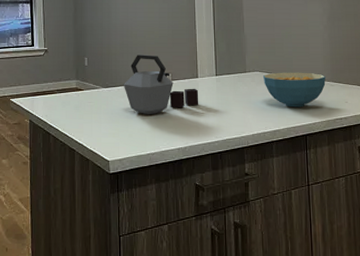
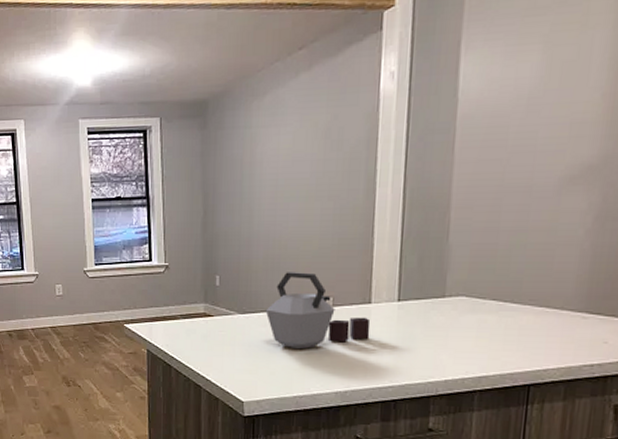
cereal bowl: present [263,72,326,108] -> none [471,297,575,348]

